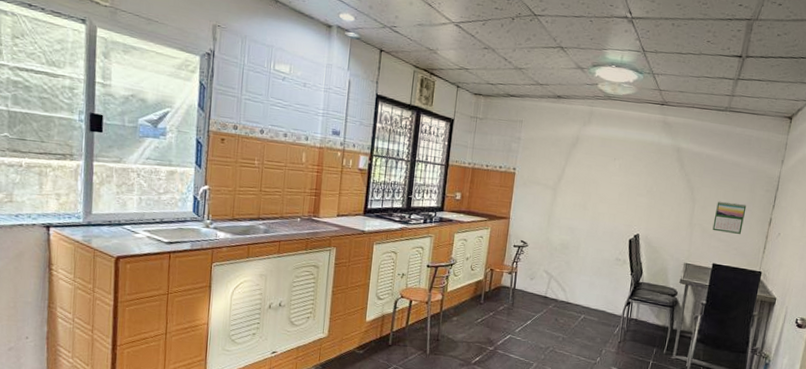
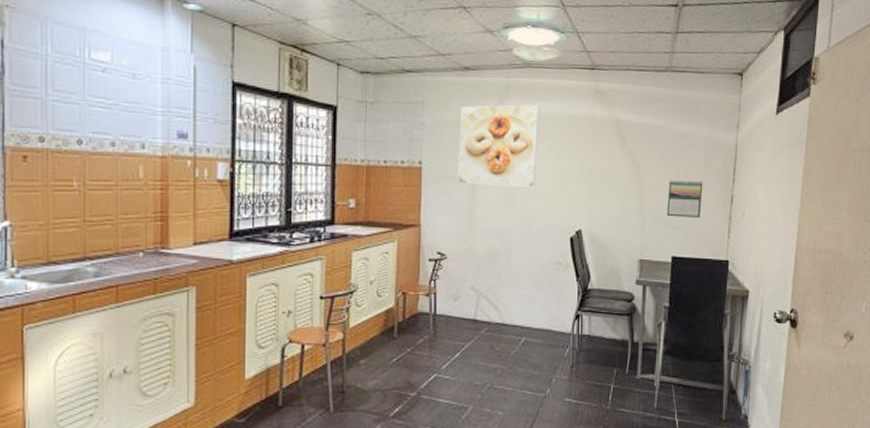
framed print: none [543,127,615,196] -> present [458,105,540,187]

